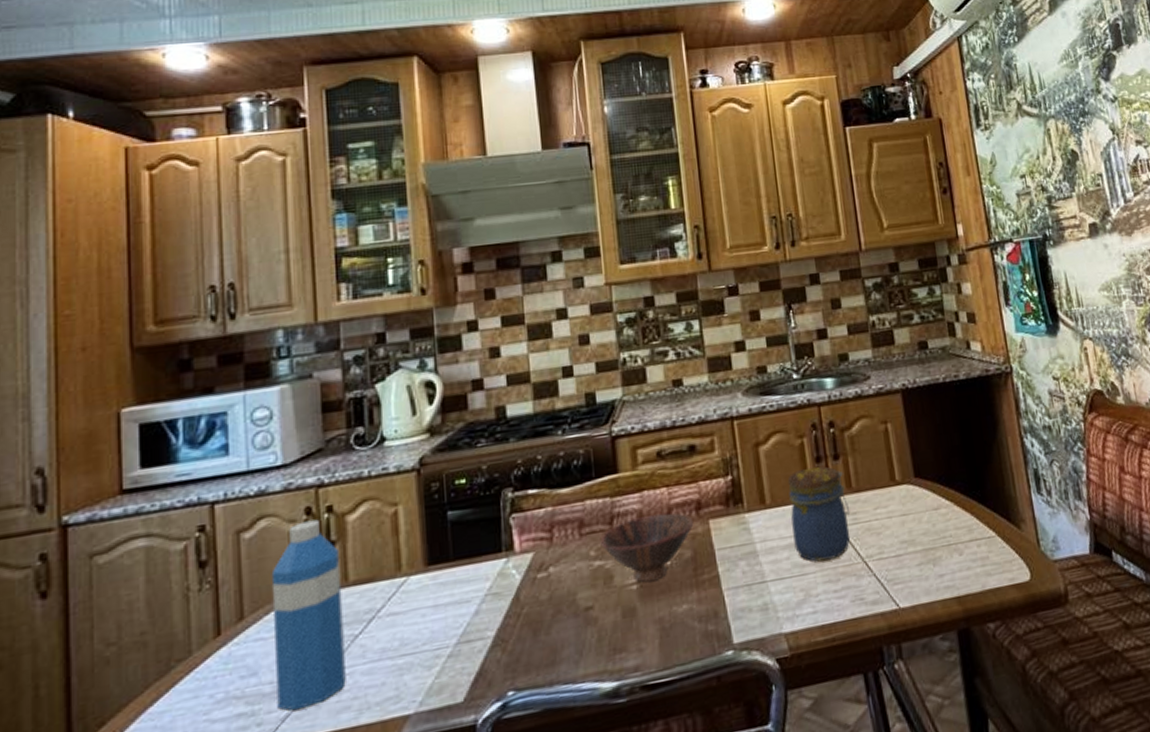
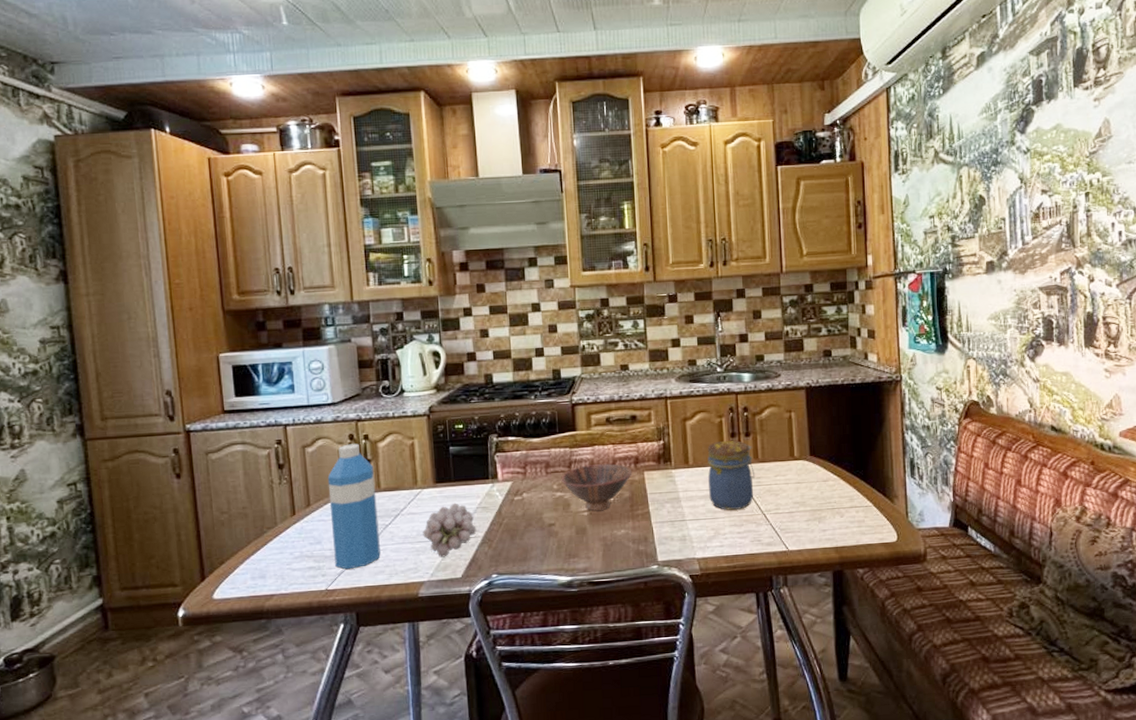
fruit: none [408,591,485,676] -> present [422,503,477,558]

